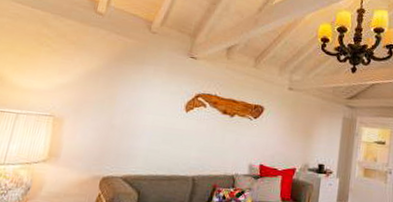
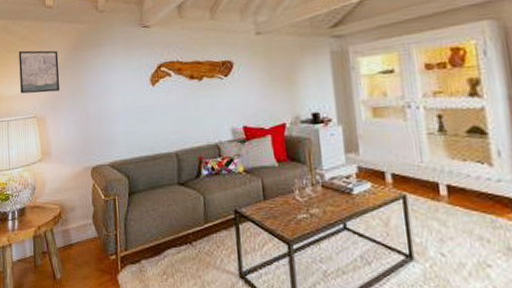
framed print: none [42,47,97,96] -> present [18,50,60,94]

